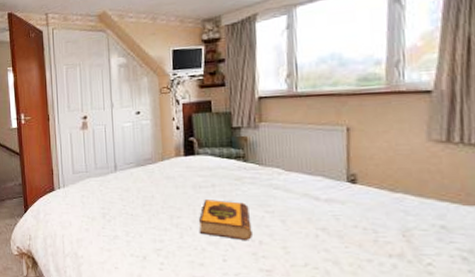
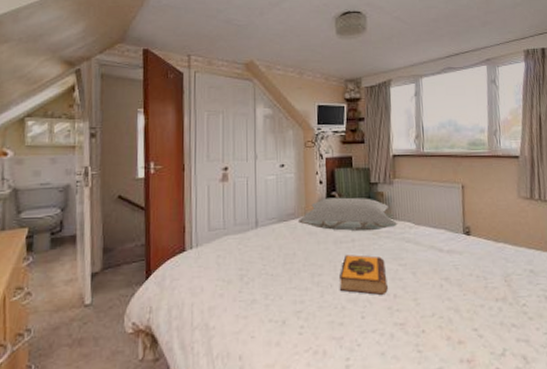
pillow: none [156,142,264,177] -> present [299,197,397,232]

